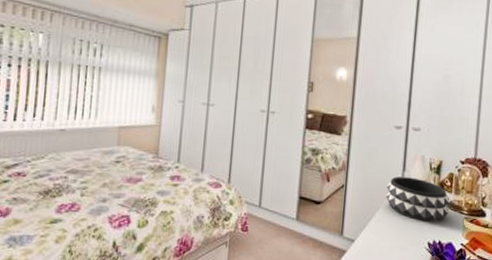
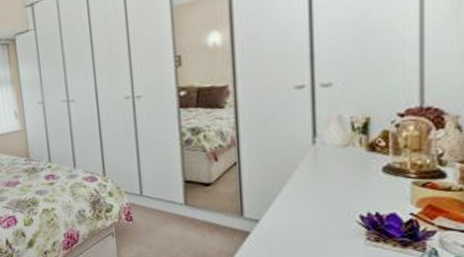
decorative bowl: present [385,176,450,222] -> none [292,142,388,192]

